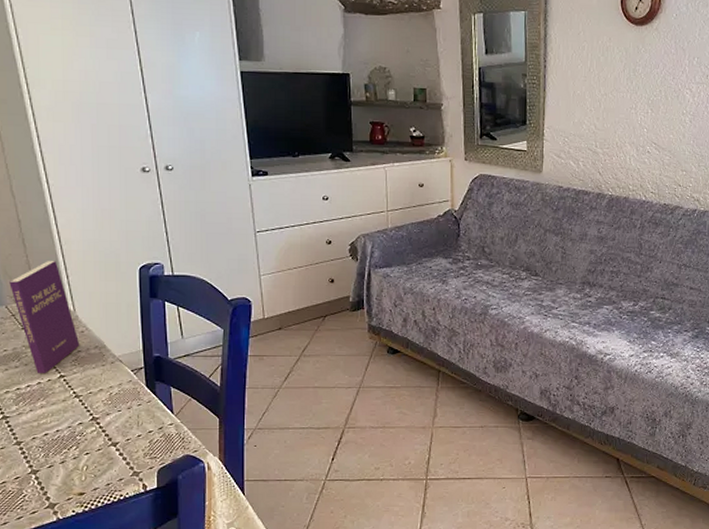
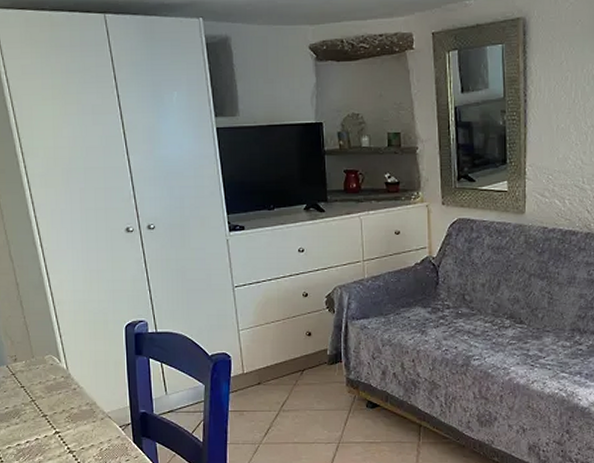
book: present [9,260,80,374] -> none [9,320,73,431]

